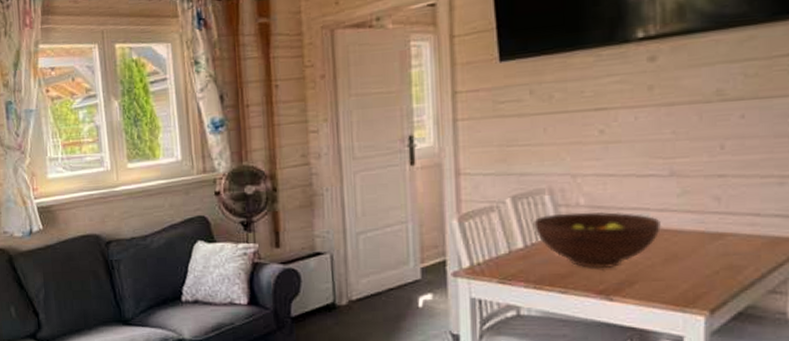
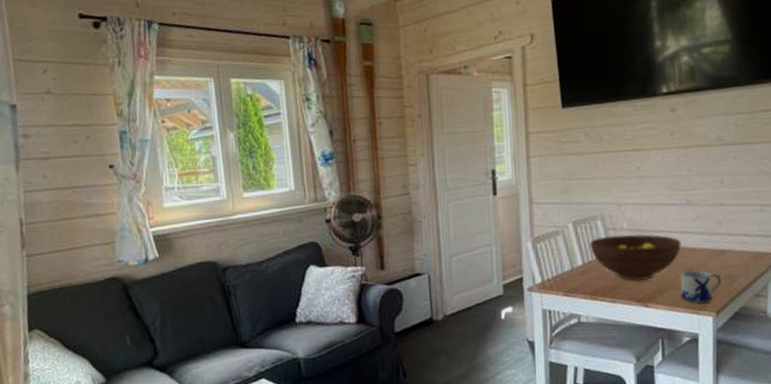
mug: none [658,258,719,299] -> present [680,270,722,304]

